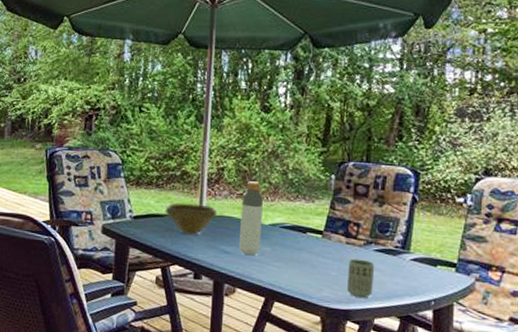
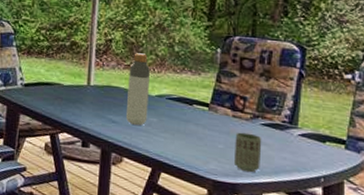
bowl: present [165,203,218,235] -> none [54,72,105,104]

